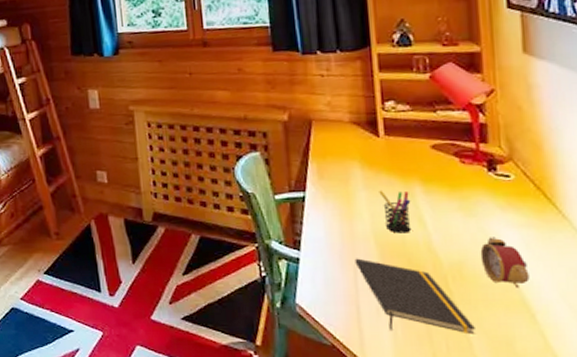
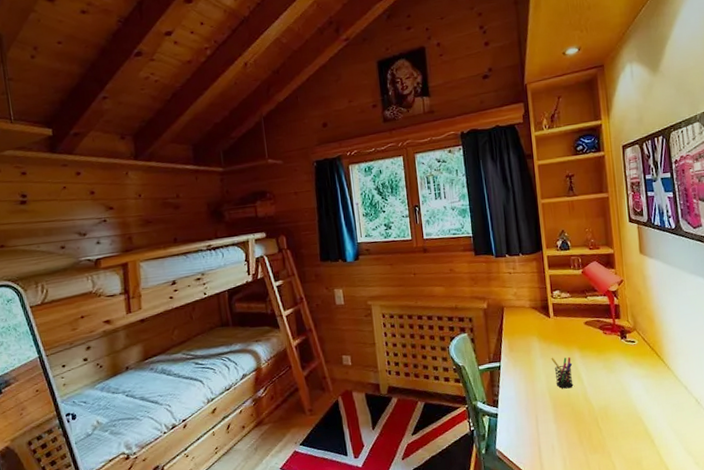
notepad: present [355,258,475,335] -> none [536,410,617,462]
alarm clock: present [480,237,530,288] -> none [618,386,649,422]

